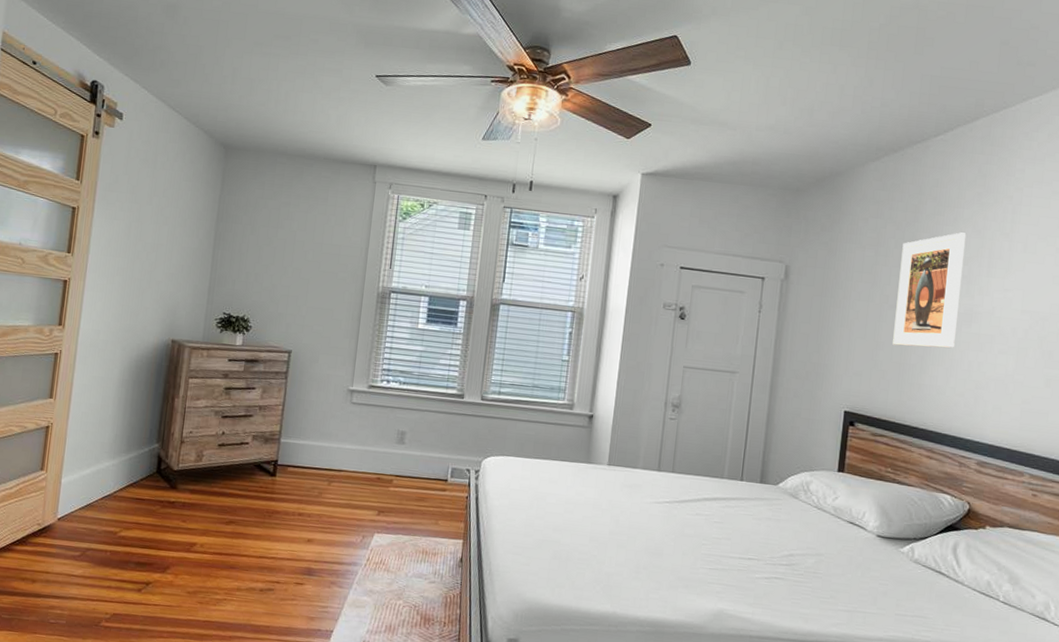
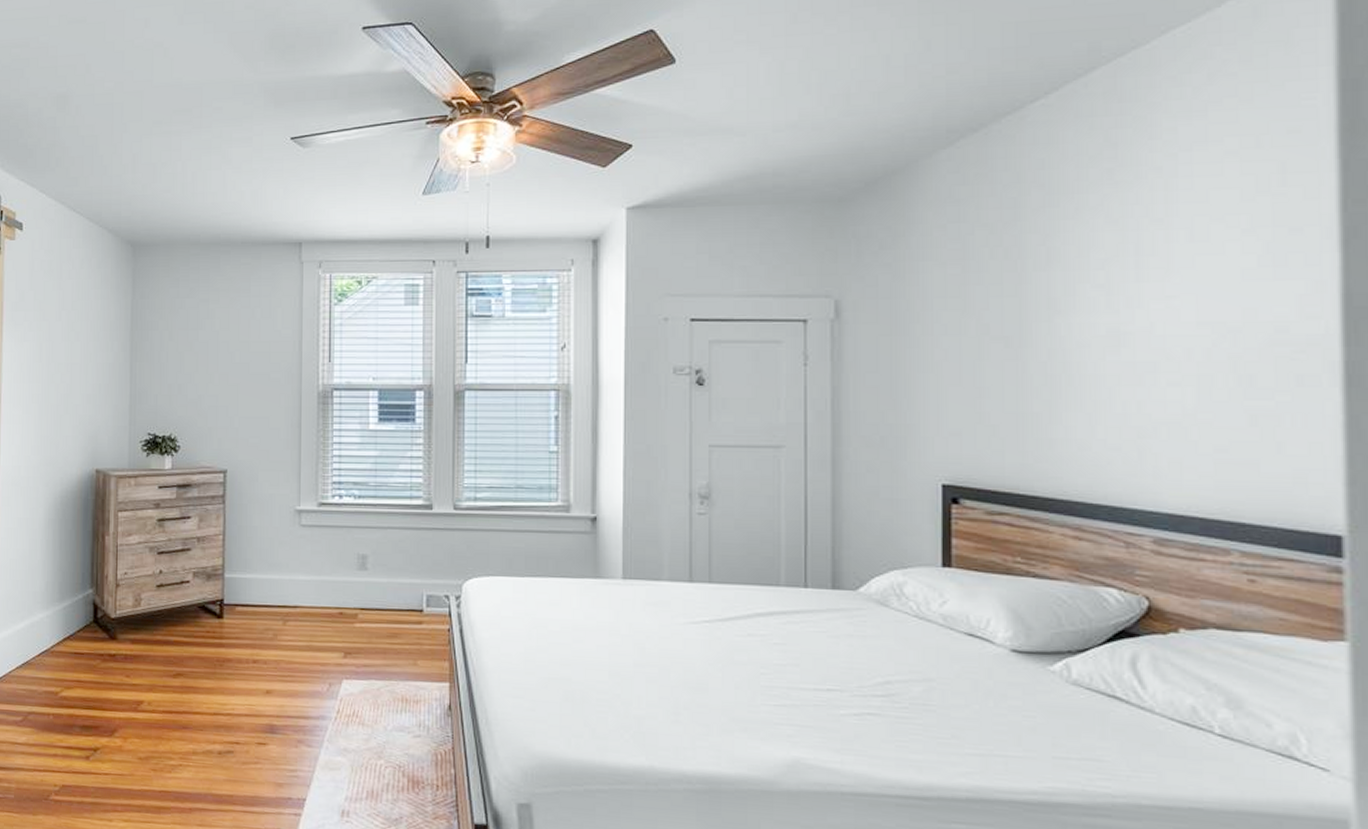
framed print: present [892,232,967,349] -> none [1001,226,1098,390]

